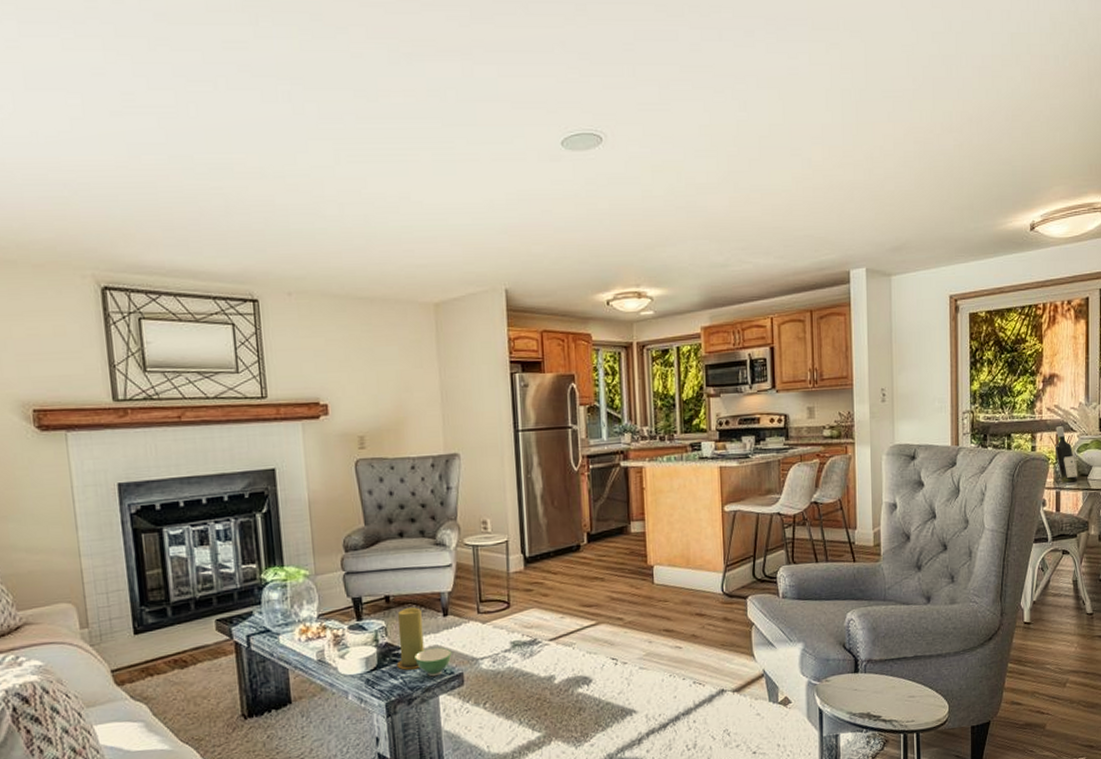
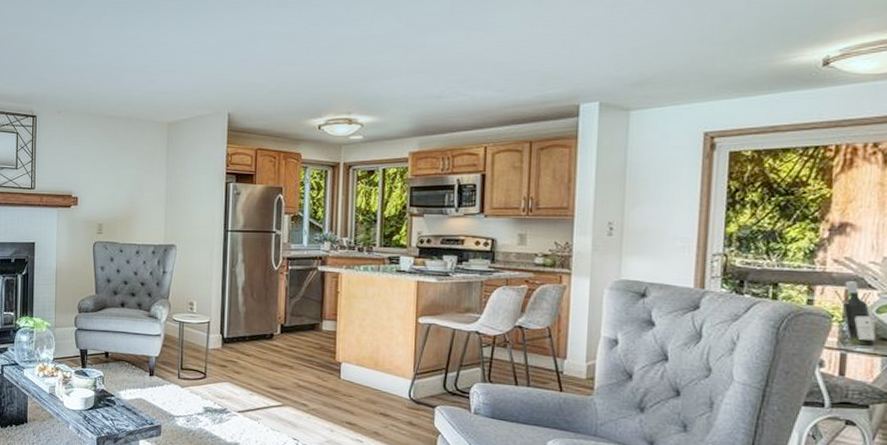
candle: present [396,606,424,670] -> none [108,363,132,415]
bowl: present [413,647,452,677] -> none [122,400,154,424]

